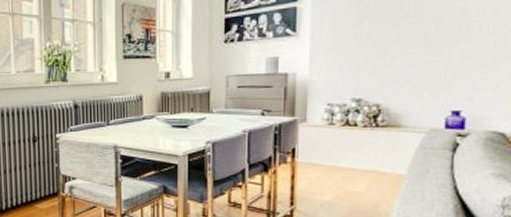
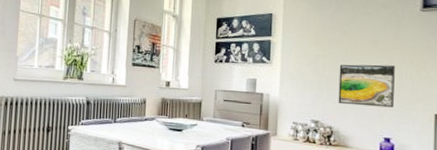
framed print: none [388,18,471,76] -> present [338,64,395,108]

